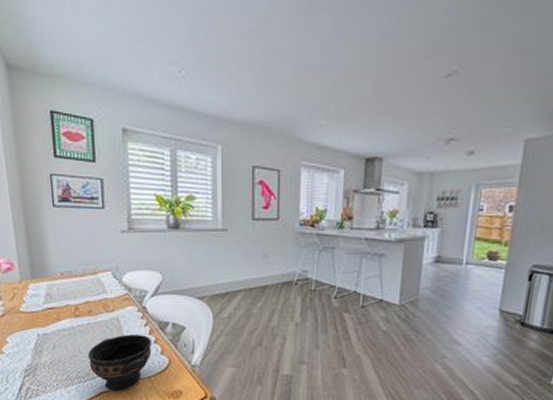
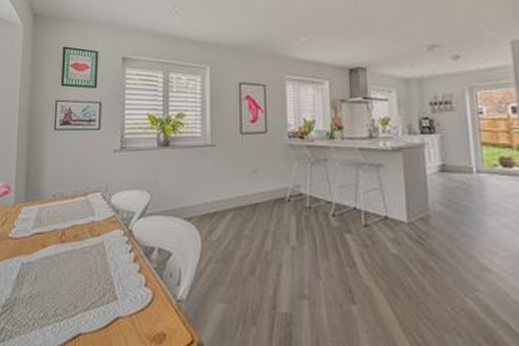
bowl: present [87,334,152,390] -> none [68,262,135,332]

